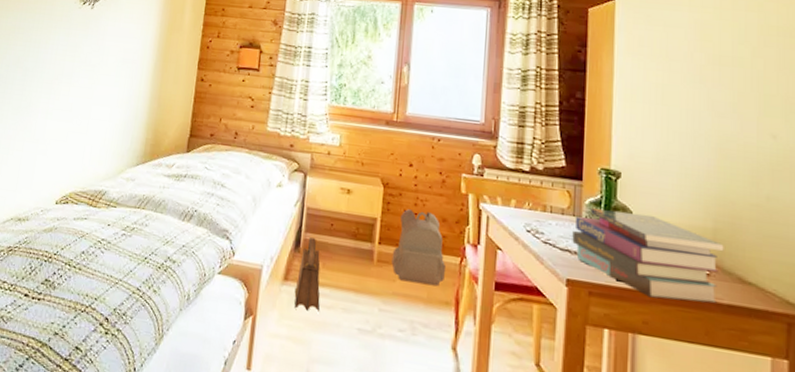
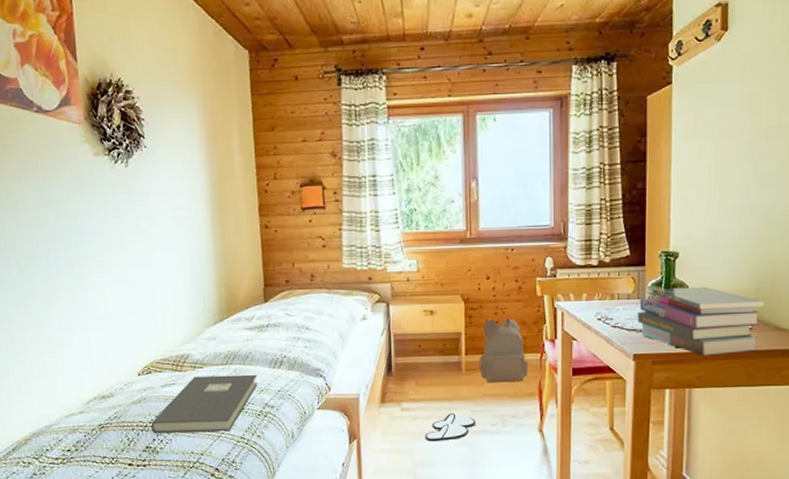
book: none [54,214,166,280] -> present [151,374,258,433]
handbag: present [294,237,320,311] -> none [392,361,418,425]
slippers: none [324,307,383,339] -> present [424,413,476,442]

